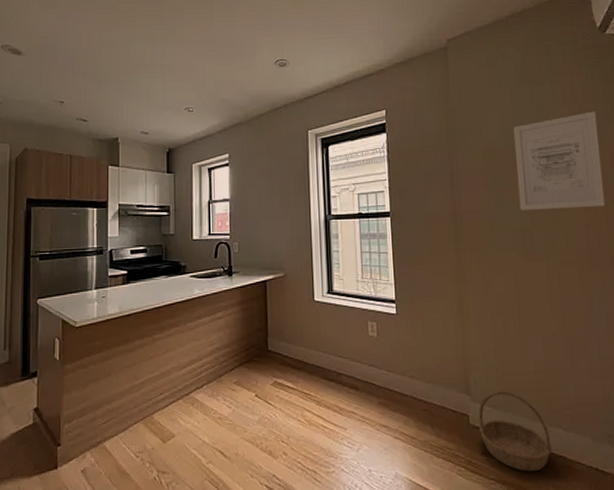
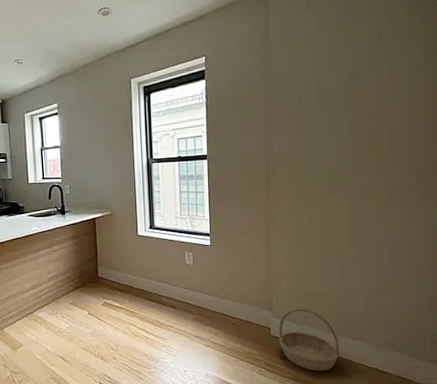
wall art: present [513,111,606,210] -> none [328,52,411,151]

